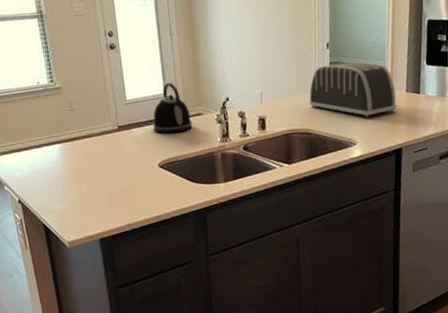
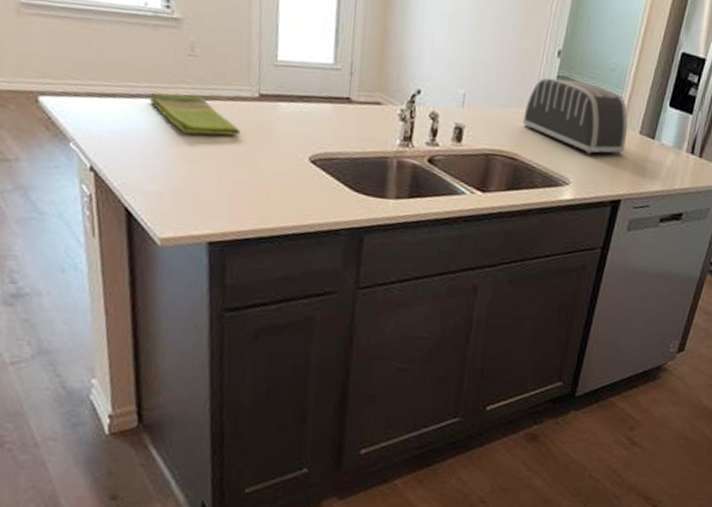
dish towel: none [49,137,110,164] -> present [150,92,241,136]
kettle: present [152,82,192,134] -> none [309,50,366,122]

